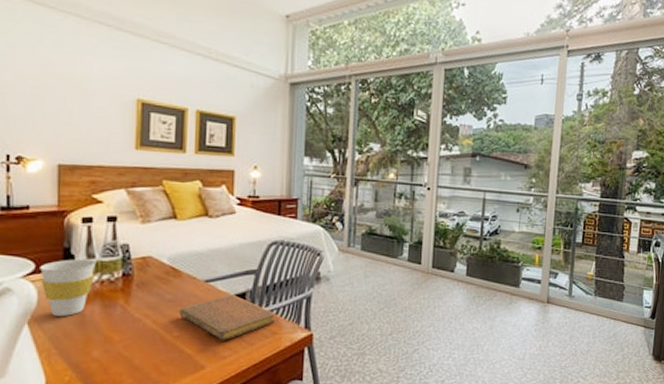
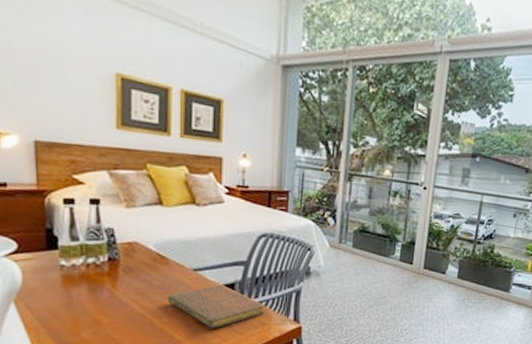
cup: present [40,259,96,316] -> none [22,240,81,297]

